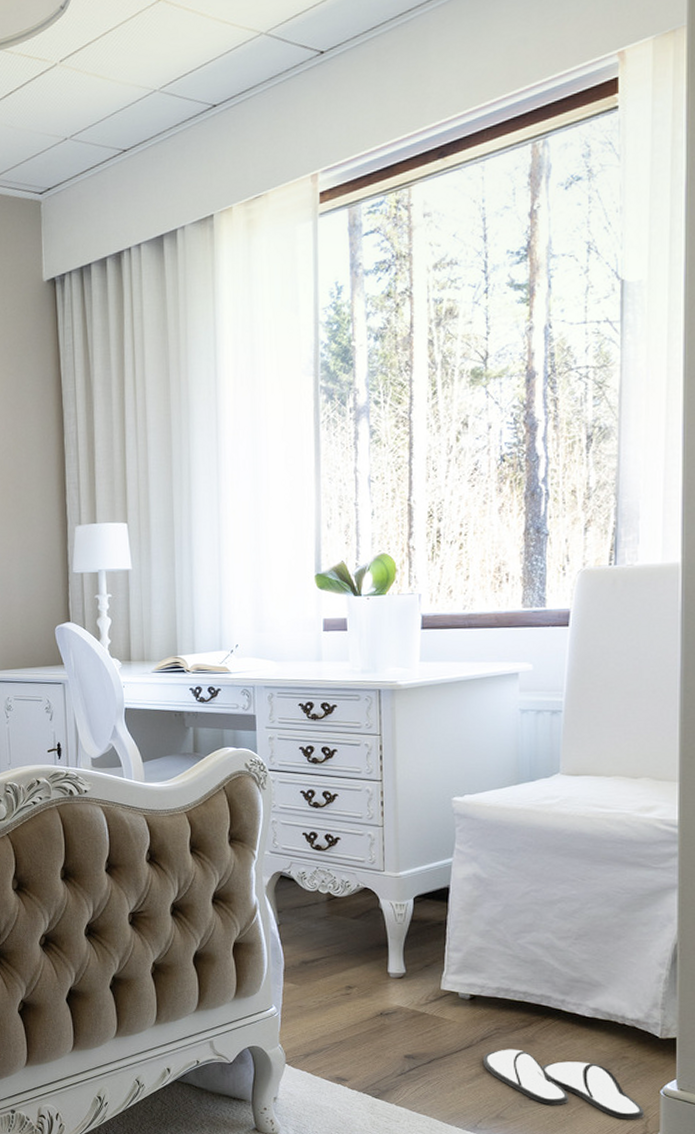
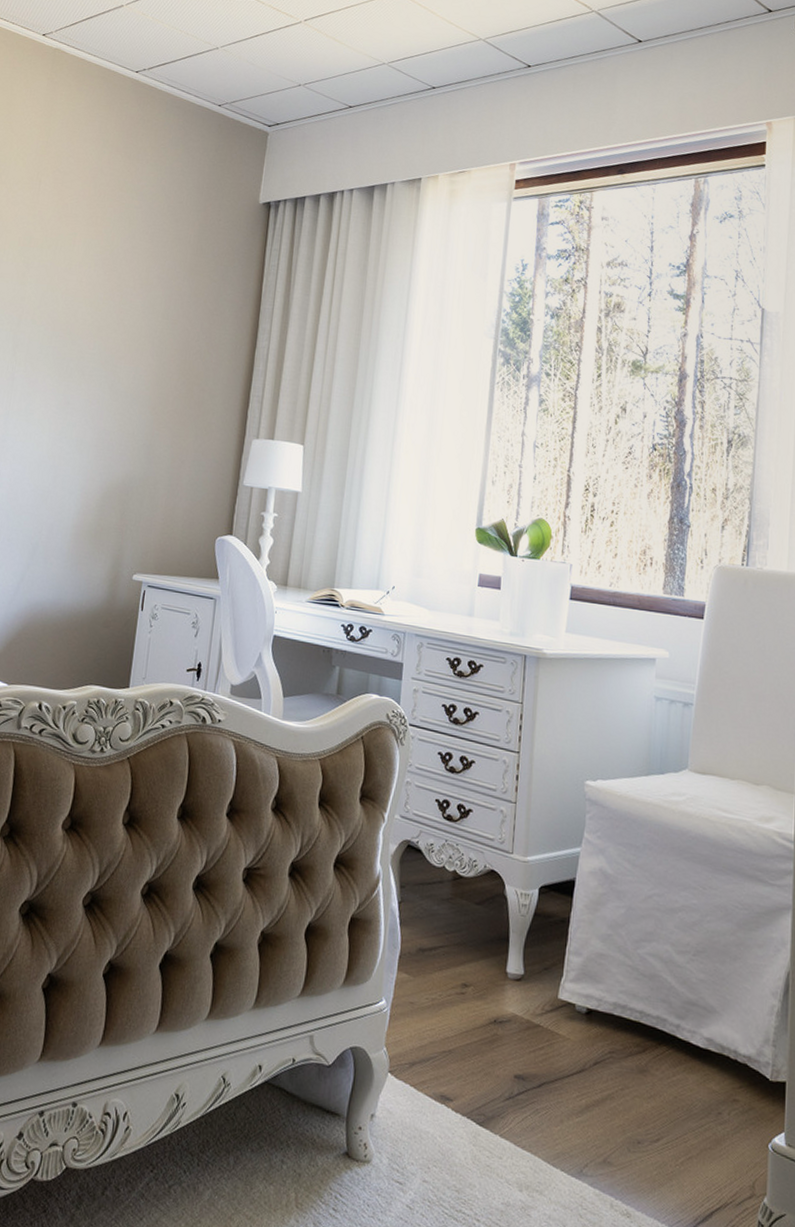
slippers: present [482,1049,645,1120] -> none [594,1078,753,1178]

